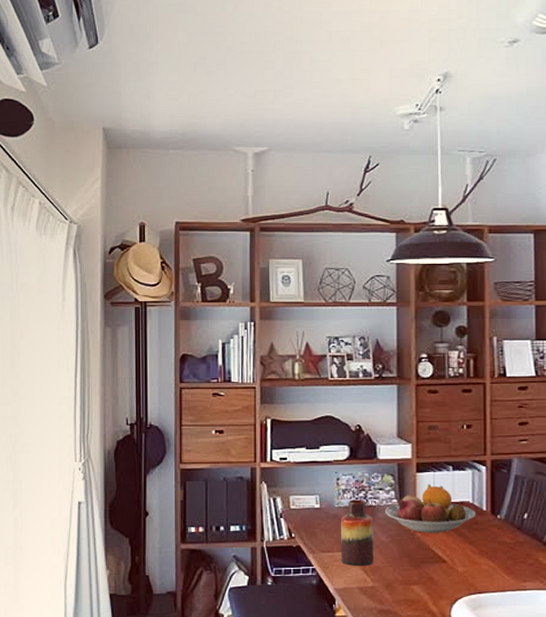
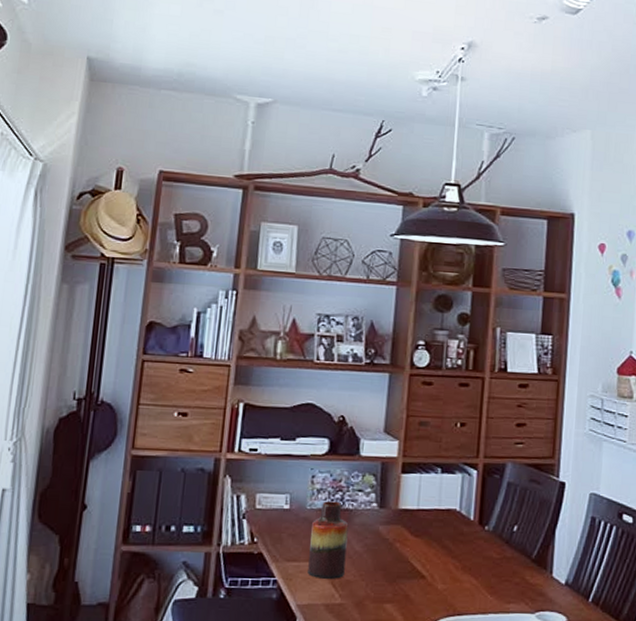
fruit bowl: present [385,484,475,533] -> none [363,487,462,544]

